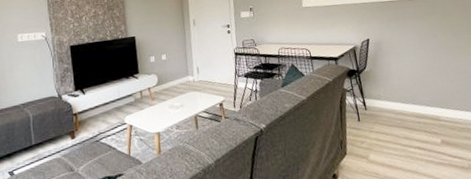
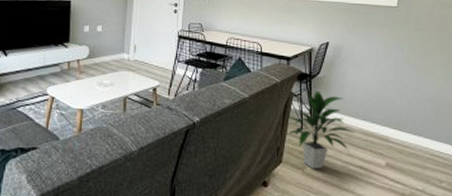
indoor plant: none [347,83,408,156] -> present [287,90,355,169]

